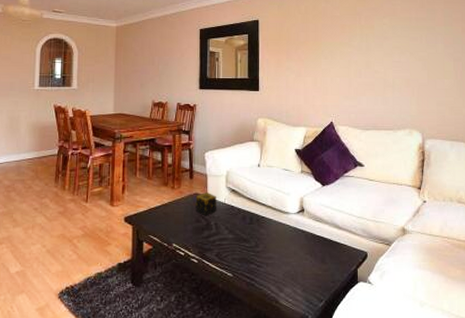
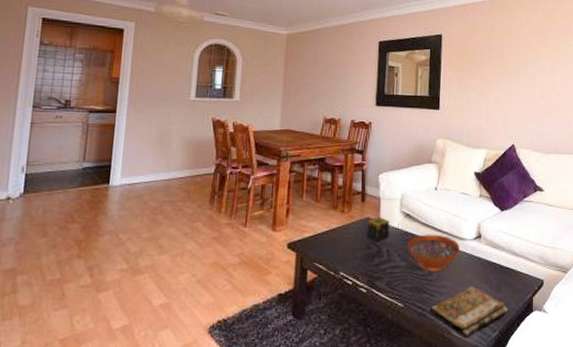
decorative bowl: none [234,208,284,244] -> present [407,234,460,271]
book: none [257,258,334,307] -> present [429,286,509,338]

